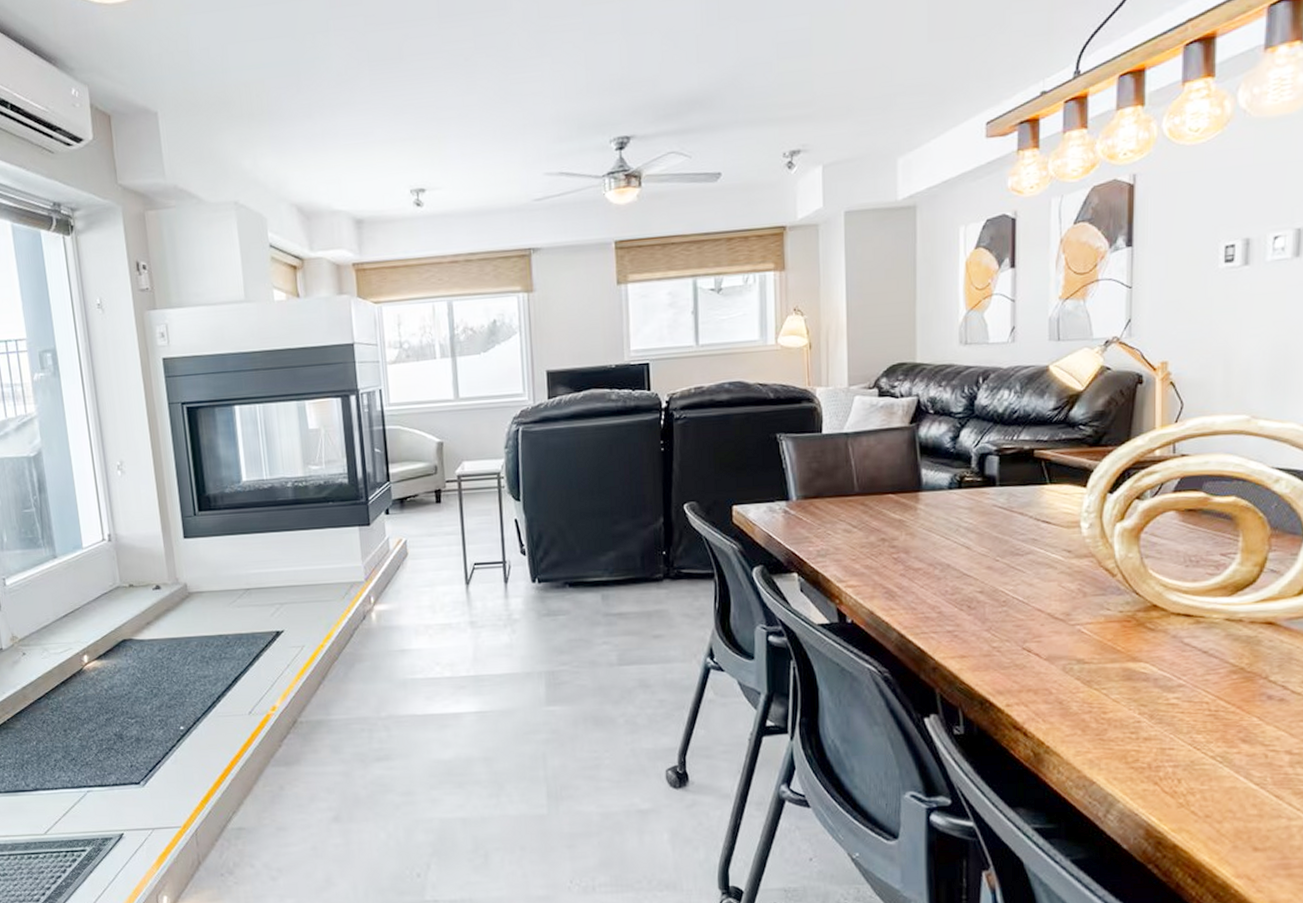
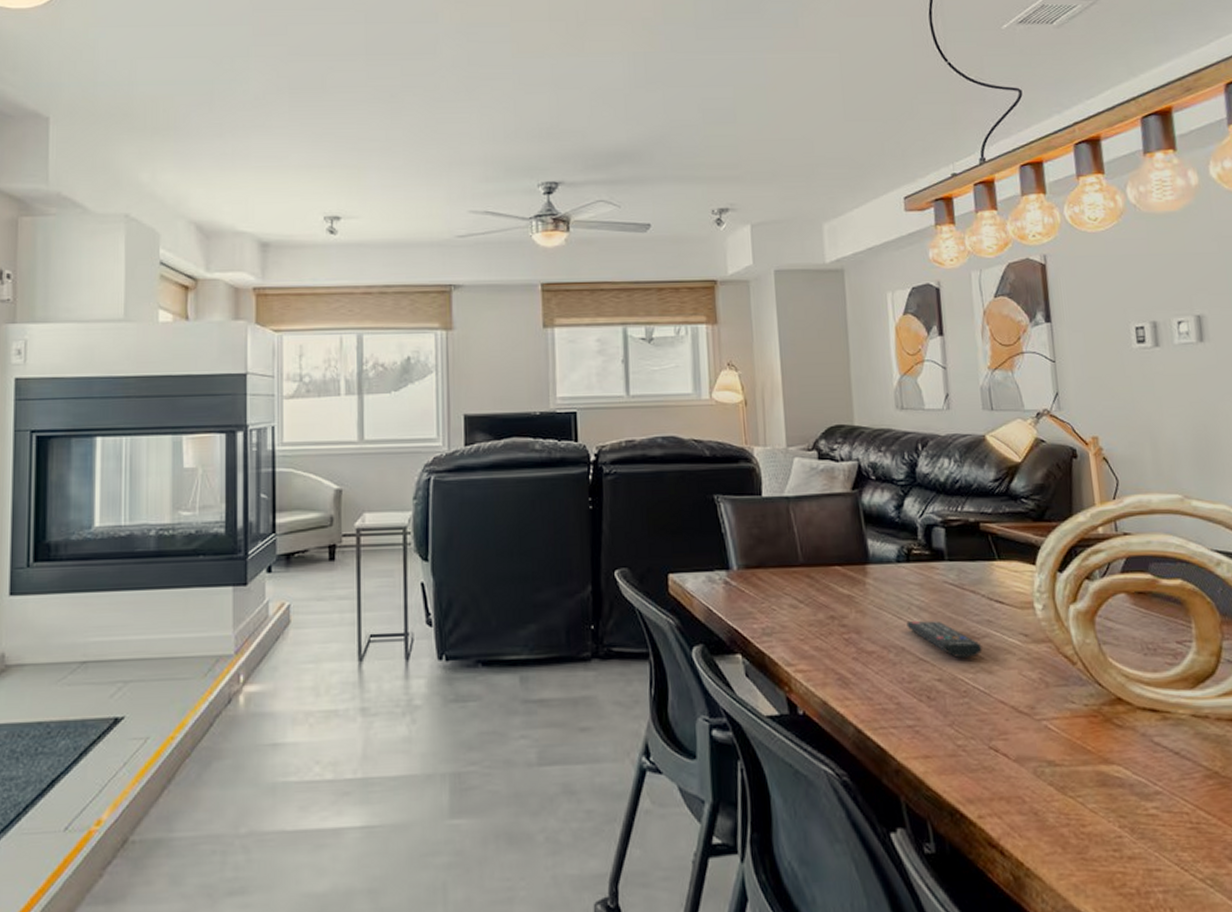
remote control: none [954,540,1025,573] -> present [906,621,982,659]

